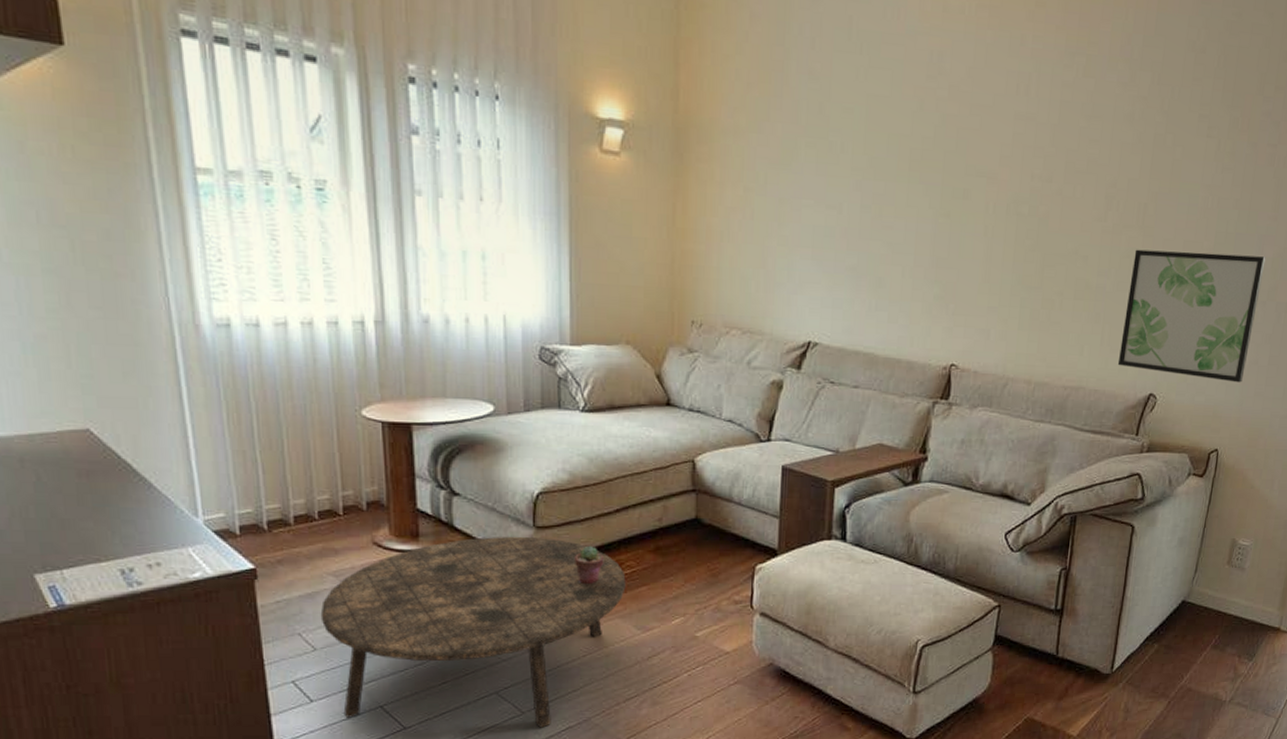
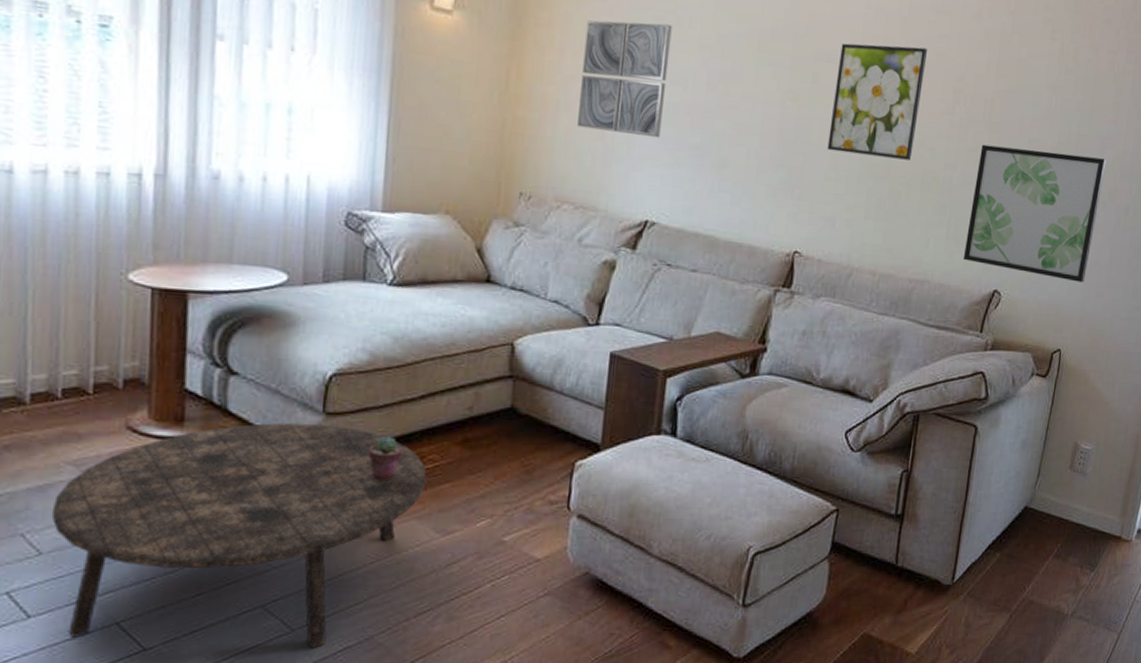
wall art: none [741,150,825,262] -> present [577,20,672,139]
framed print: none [980,155,1079,270] -> present [827,43,928,160]

